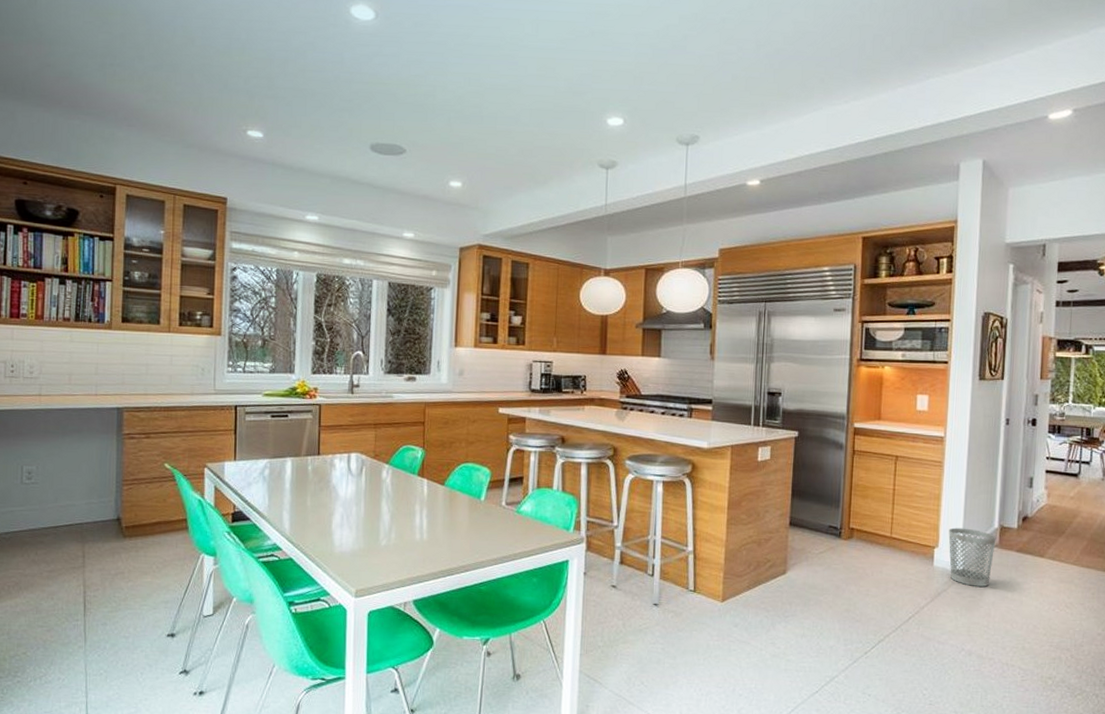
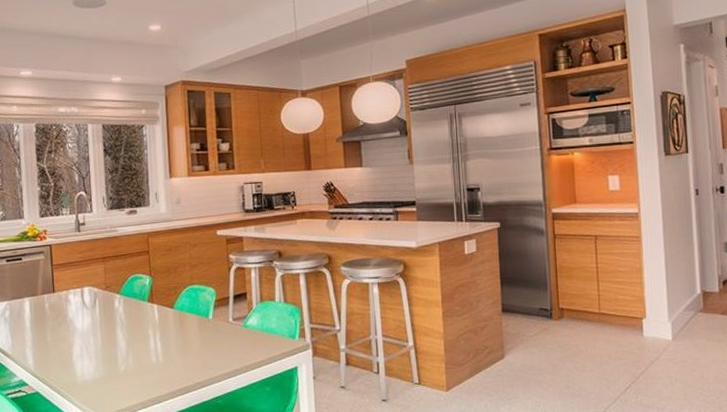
wastebasket: present [948,527,996,587] -> none [654,297,700,352]

